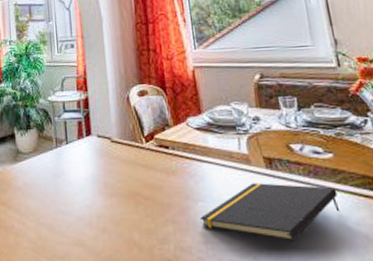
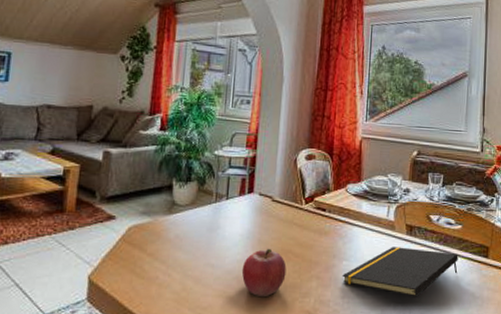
fruit: none [92,191,139,245] -> present [241,248,287,298]

